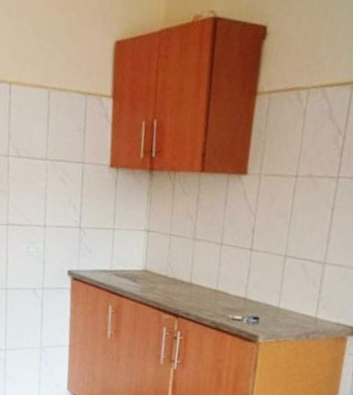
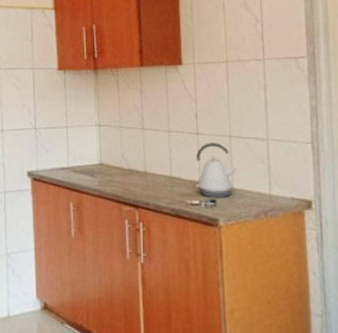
kettle: none [239,260,286,317] -> present [195,142,236,199]

